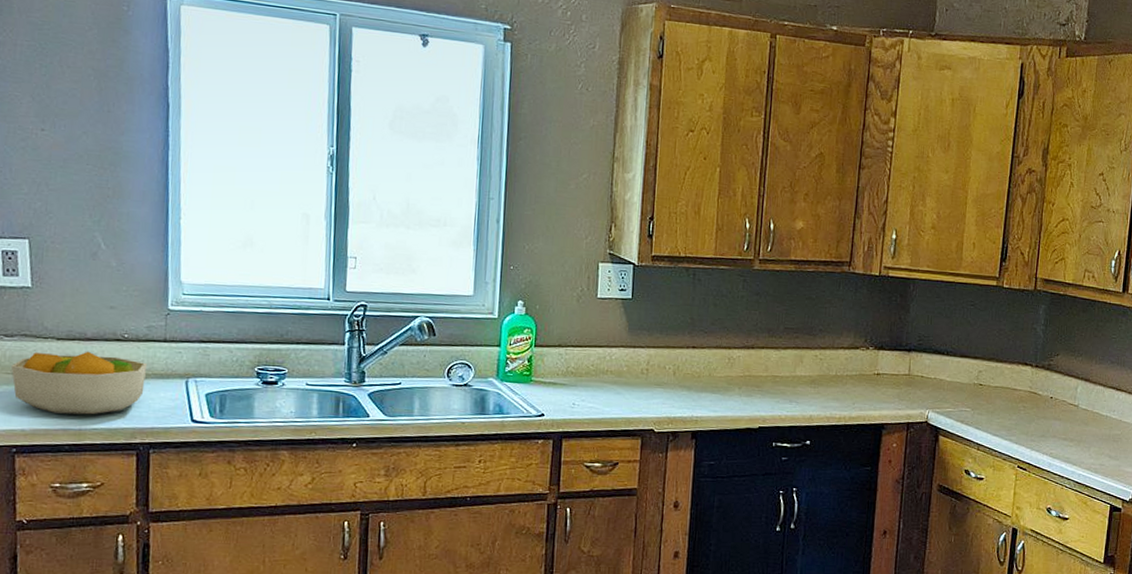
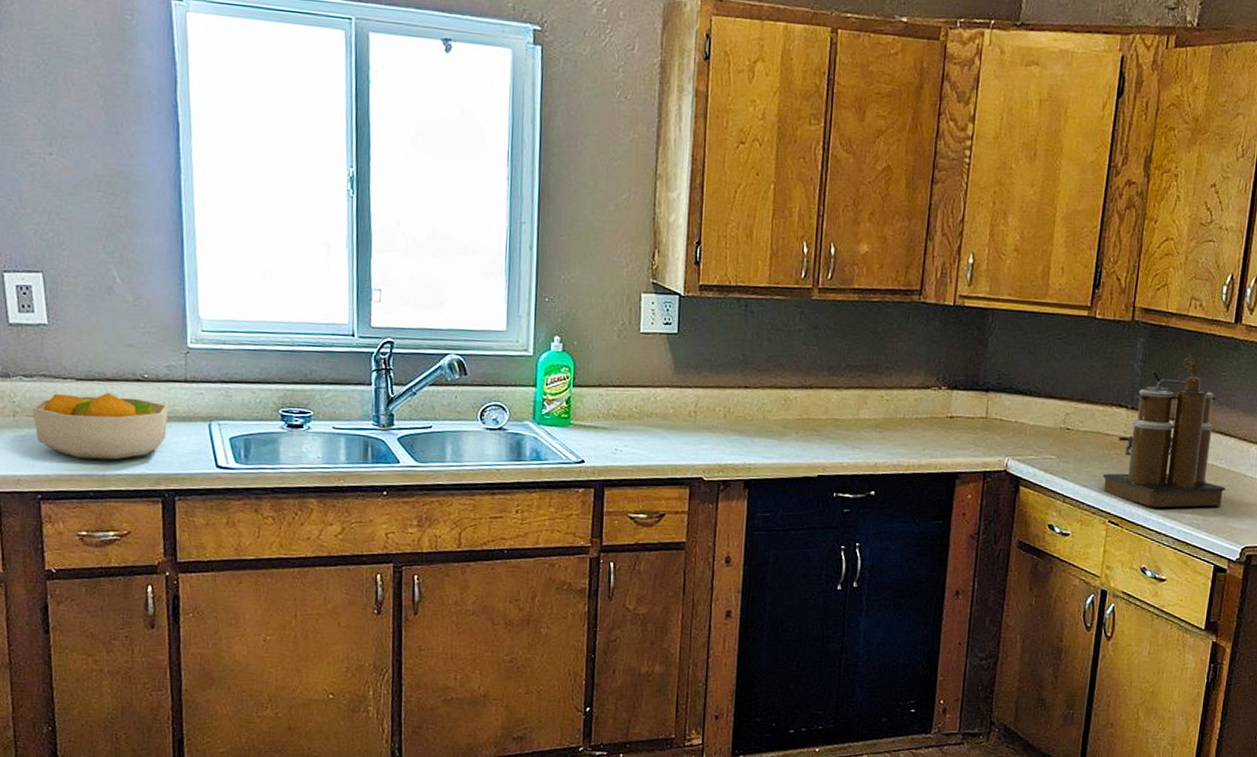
coffee maker: none [1011,319,1118,454] -> present [1102,354,1226,508]

